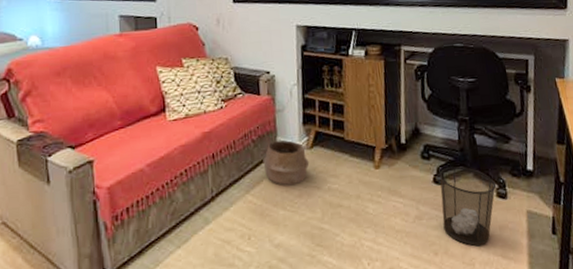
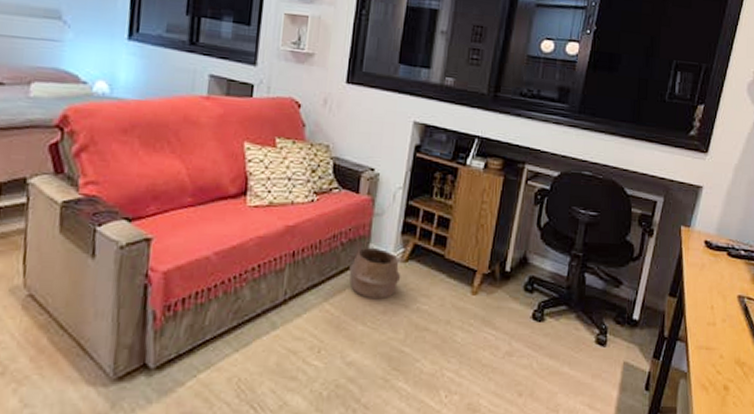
waste bin: present [439,166,497,247] -> none [533,303,598,393]

